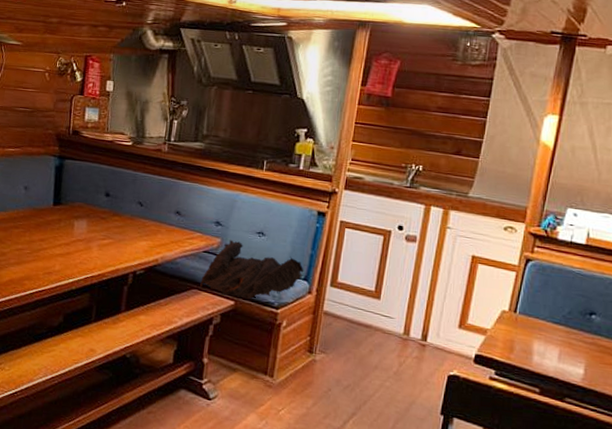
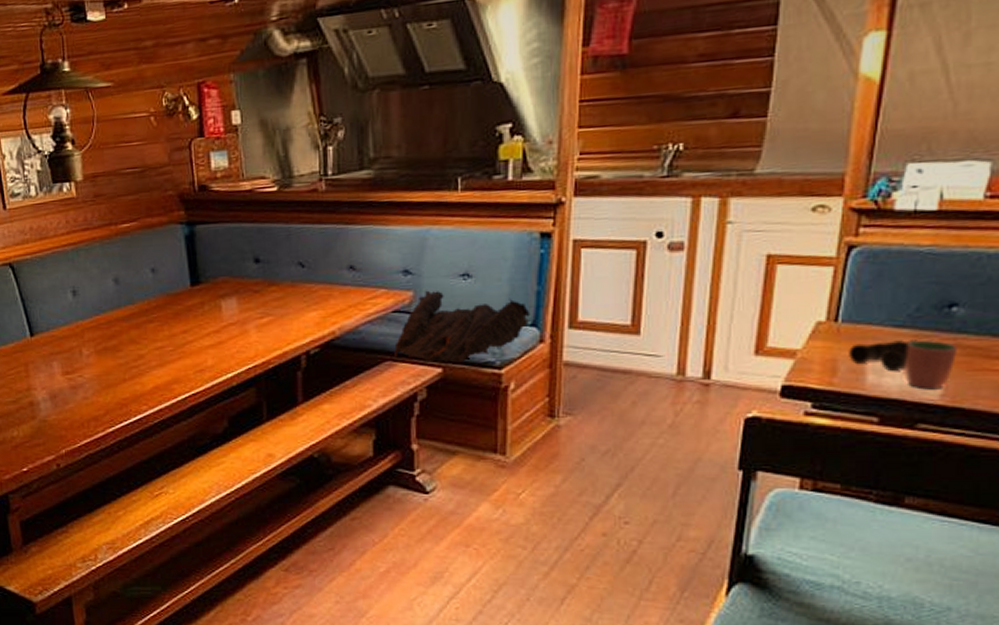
binoculars: none [522,331,568,356] -> present [849,340,917,371]
cup: none [558,335,595,375] -> present [904,341,958,390]

